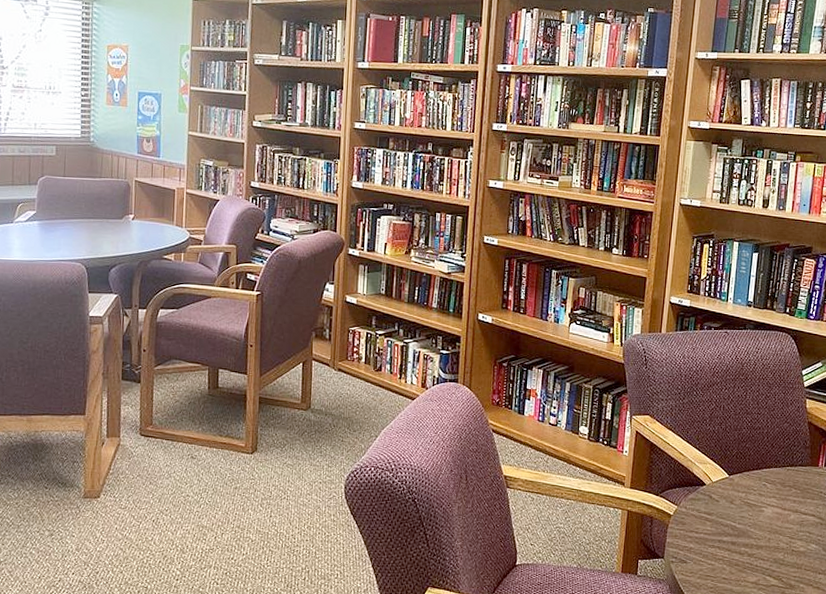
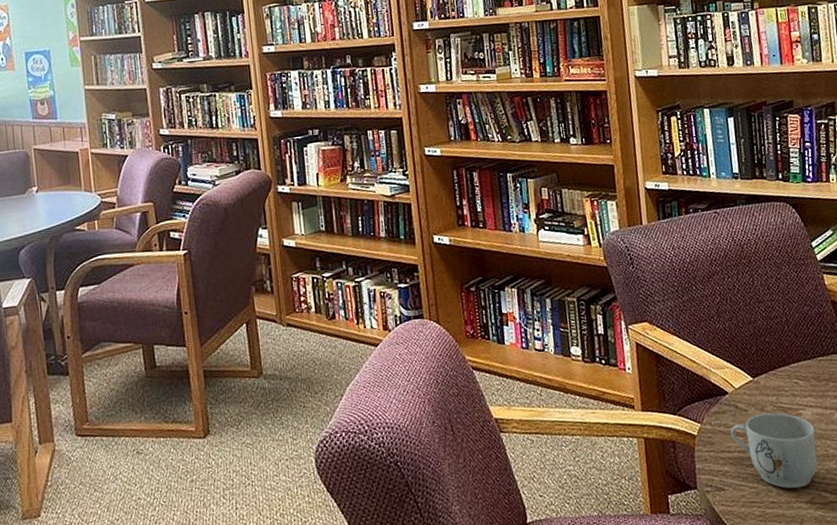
mug: none [700,505,772,571] -> present [730,412,818,489]

